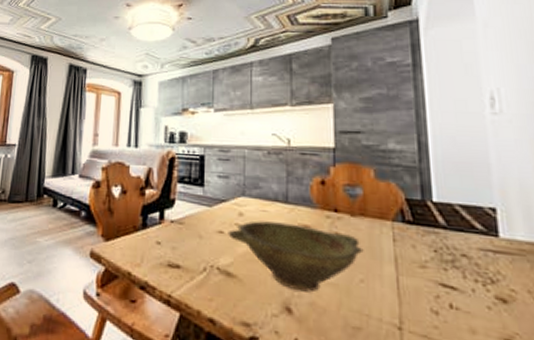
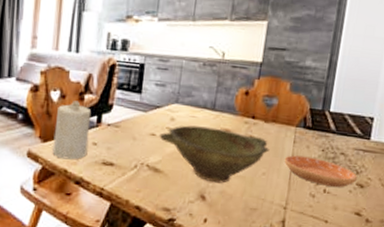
candle: none [115,196,153,261] -> present [52,100,92,160]
saucer: none [385,257,495,302] -> present [284,155,358,188]

